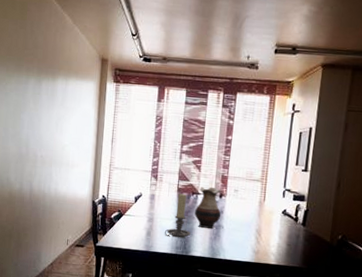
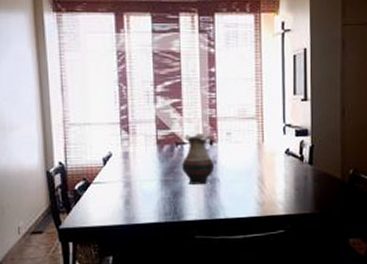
candle holder: present [164,193,191,238] -> none [147,146,180,203]

